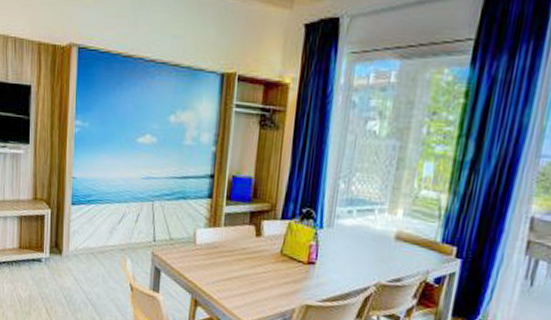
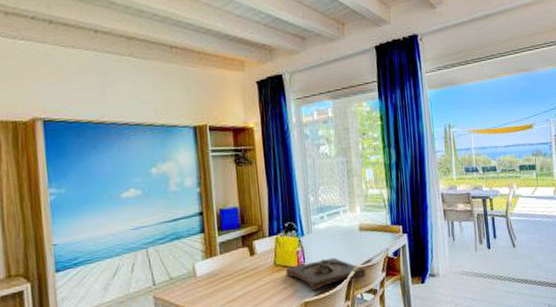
wooden tray: none [291,260,391,298] -> present [285,257,366,292]

